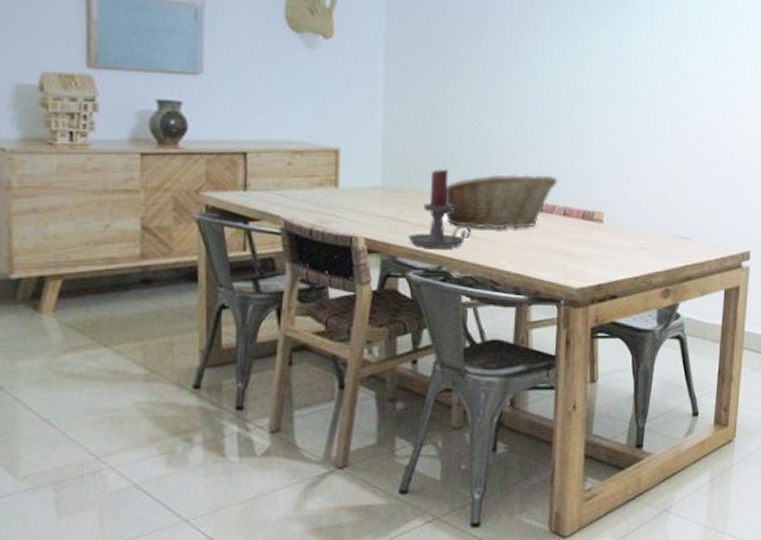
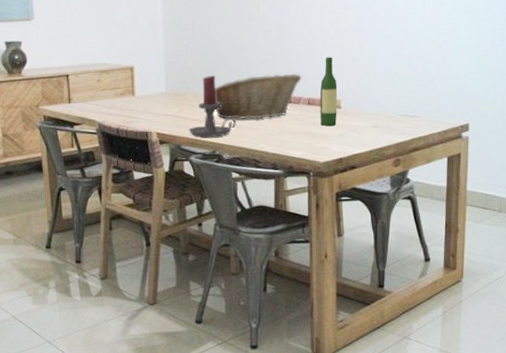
wine bottle: none [577,158,601,243] -> present [320,57,338,126]

